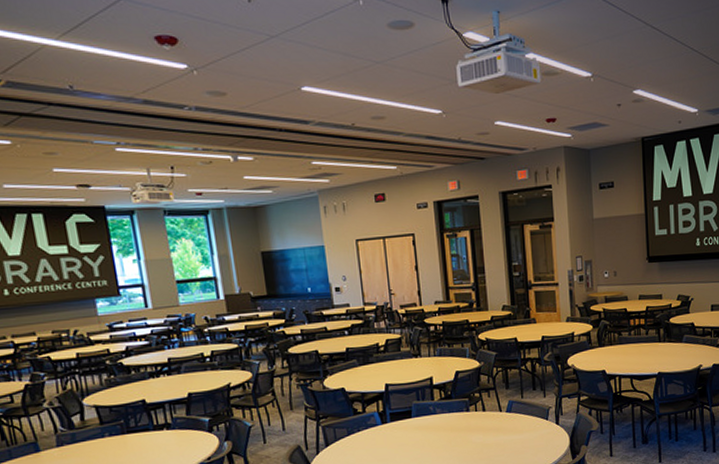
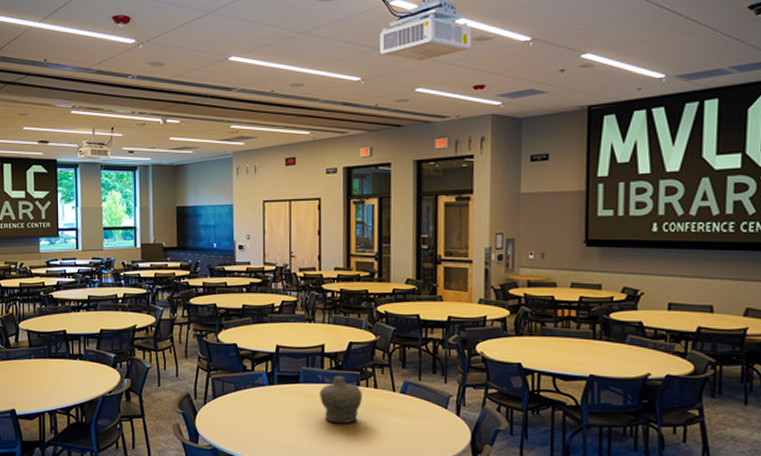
jar: none [432,404,473,450] -> present [320,375,362,424]

